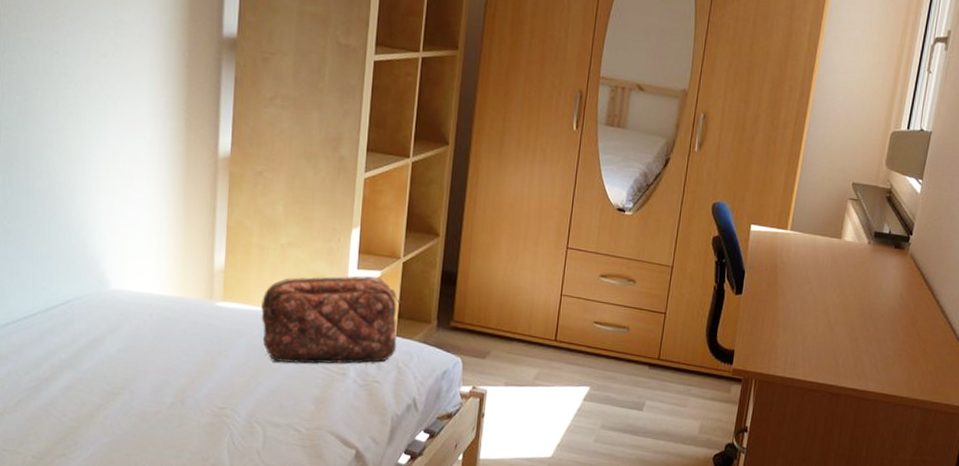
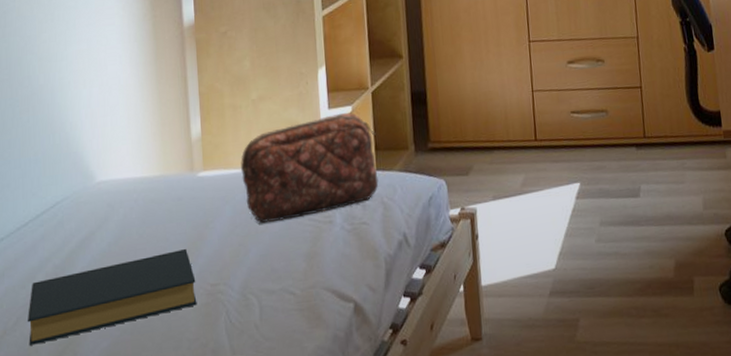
hardback book: none [29,369,203,428] -> present [28,249,197,346]

